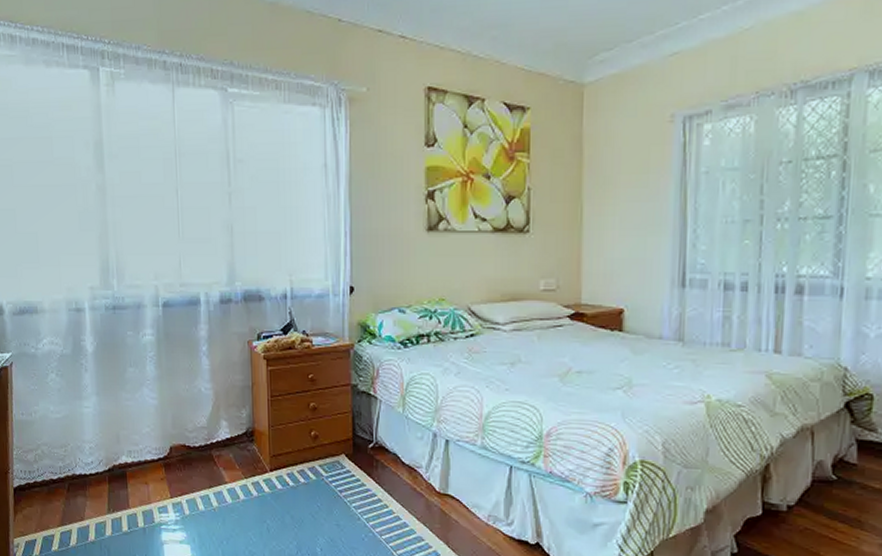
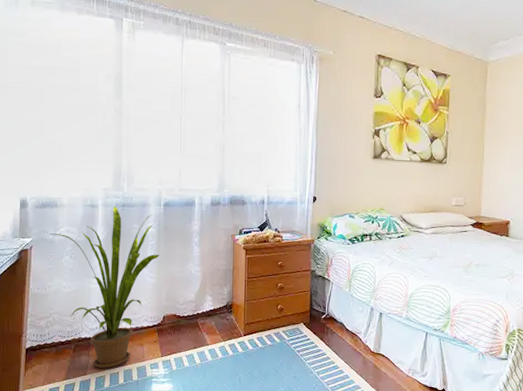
house plant: none [31,309,161,513] -> present [50,206,160,369]

